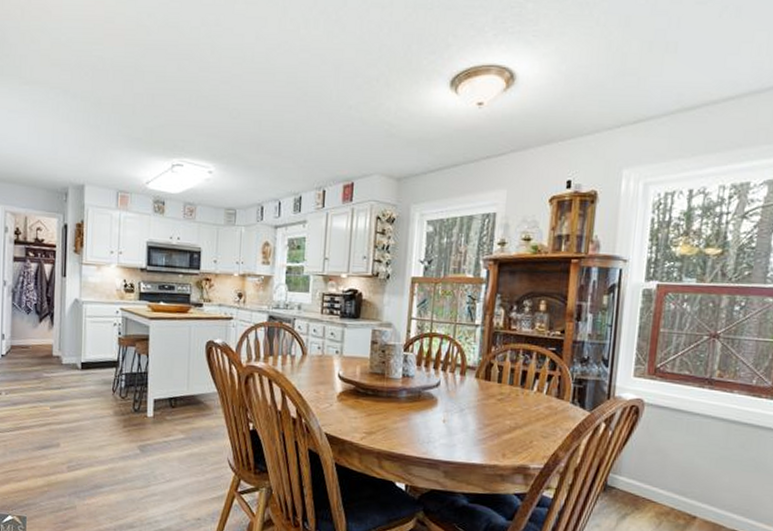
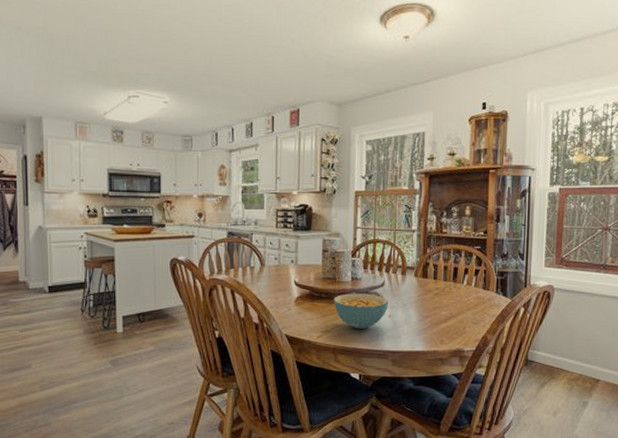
cereal bowl: none [380,392,443,434] -> present [333,293,388,330]

